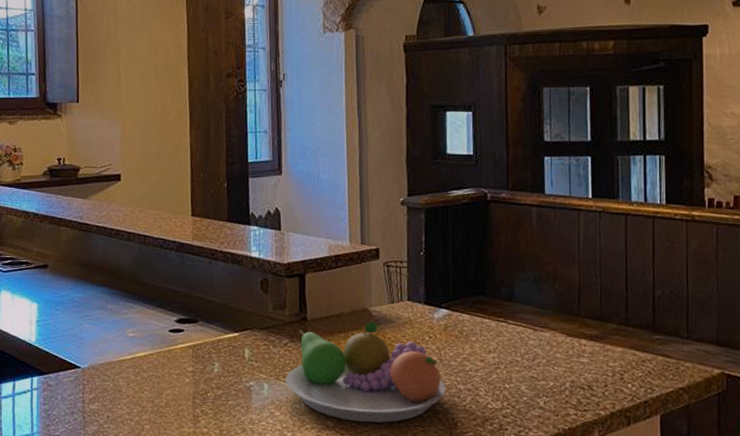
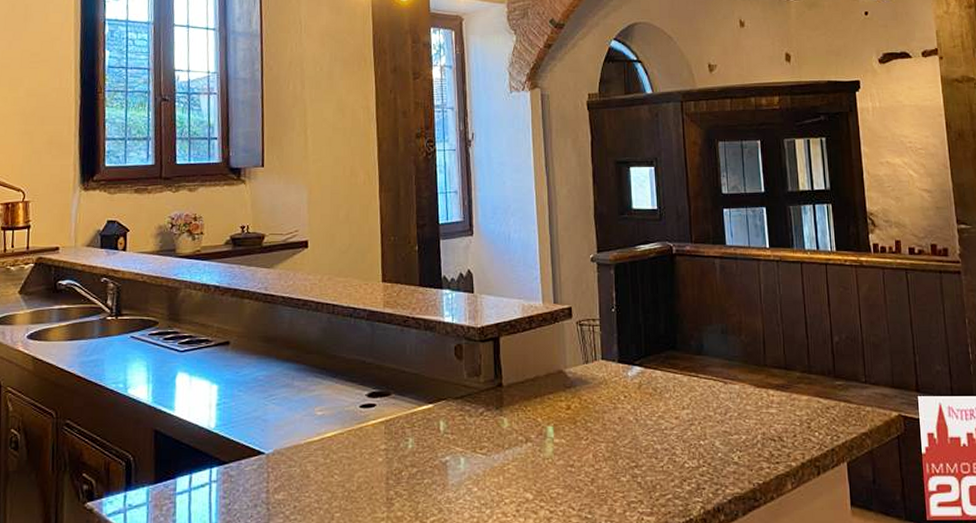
fruit bowl: present [286,322,446,423] -> none [483,384,643,493]

